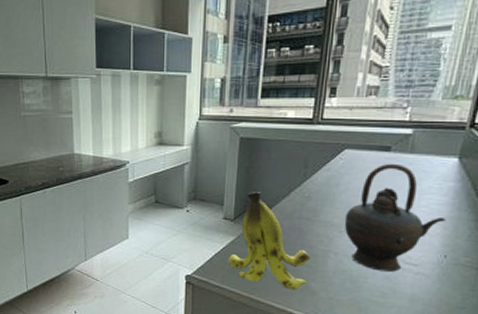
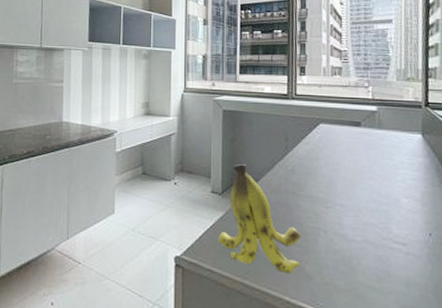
teapot: present [344,163,446,272] -> none [328,138,423,252]

